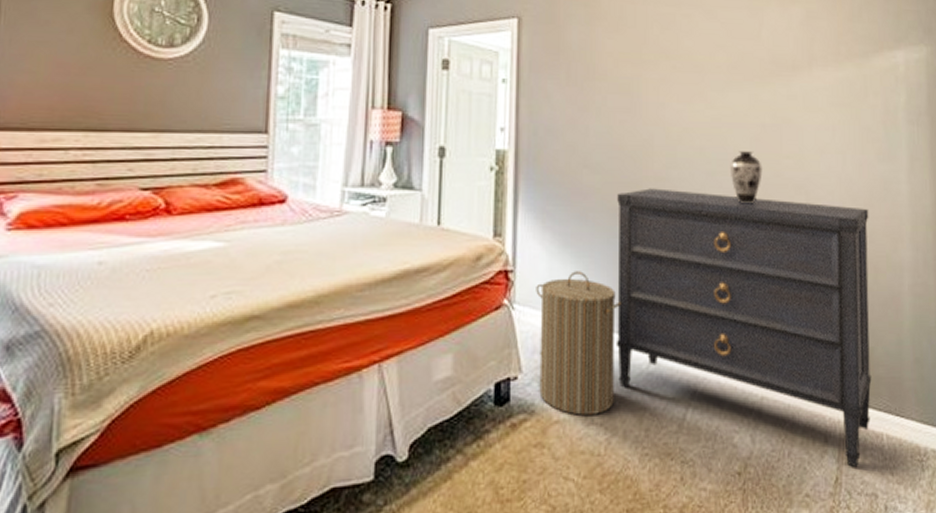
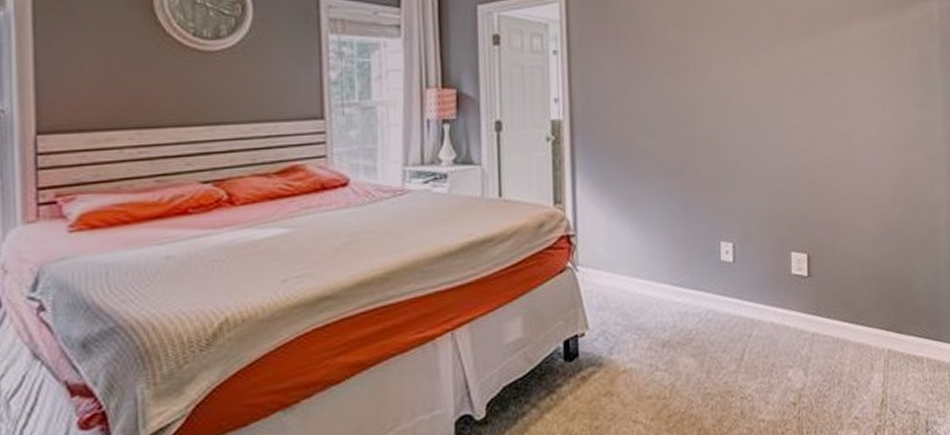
laundry hamper: present [536,271,622,416] -> none [597,231,679,364]
dresser: present [615,188,872,468] -> none [671,147,913,390]
decorative vase: present [729,151,763,204] -> none [776,106,808,156]

